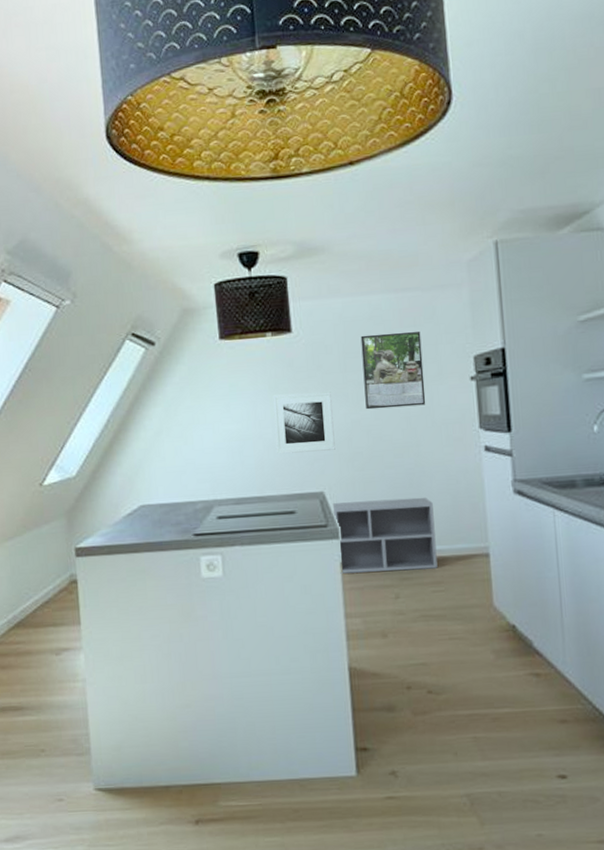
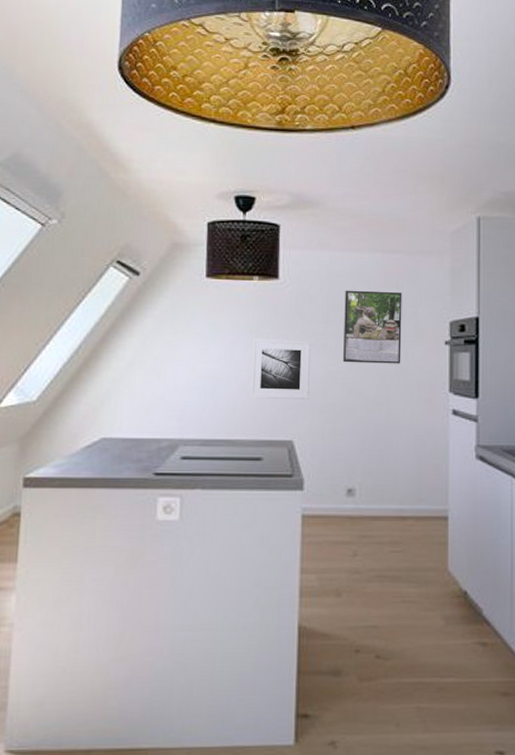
shelving unit: present [332,497,438,574] -> none [299,453,398,528]

